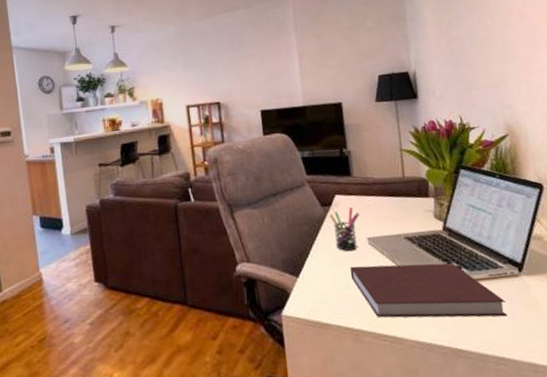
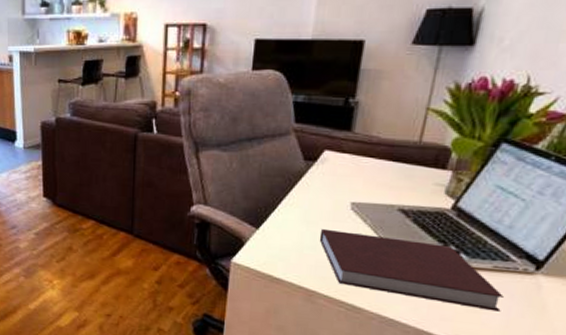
pen holder: present [329,207,359,252] -> none [311,166,349,213]

